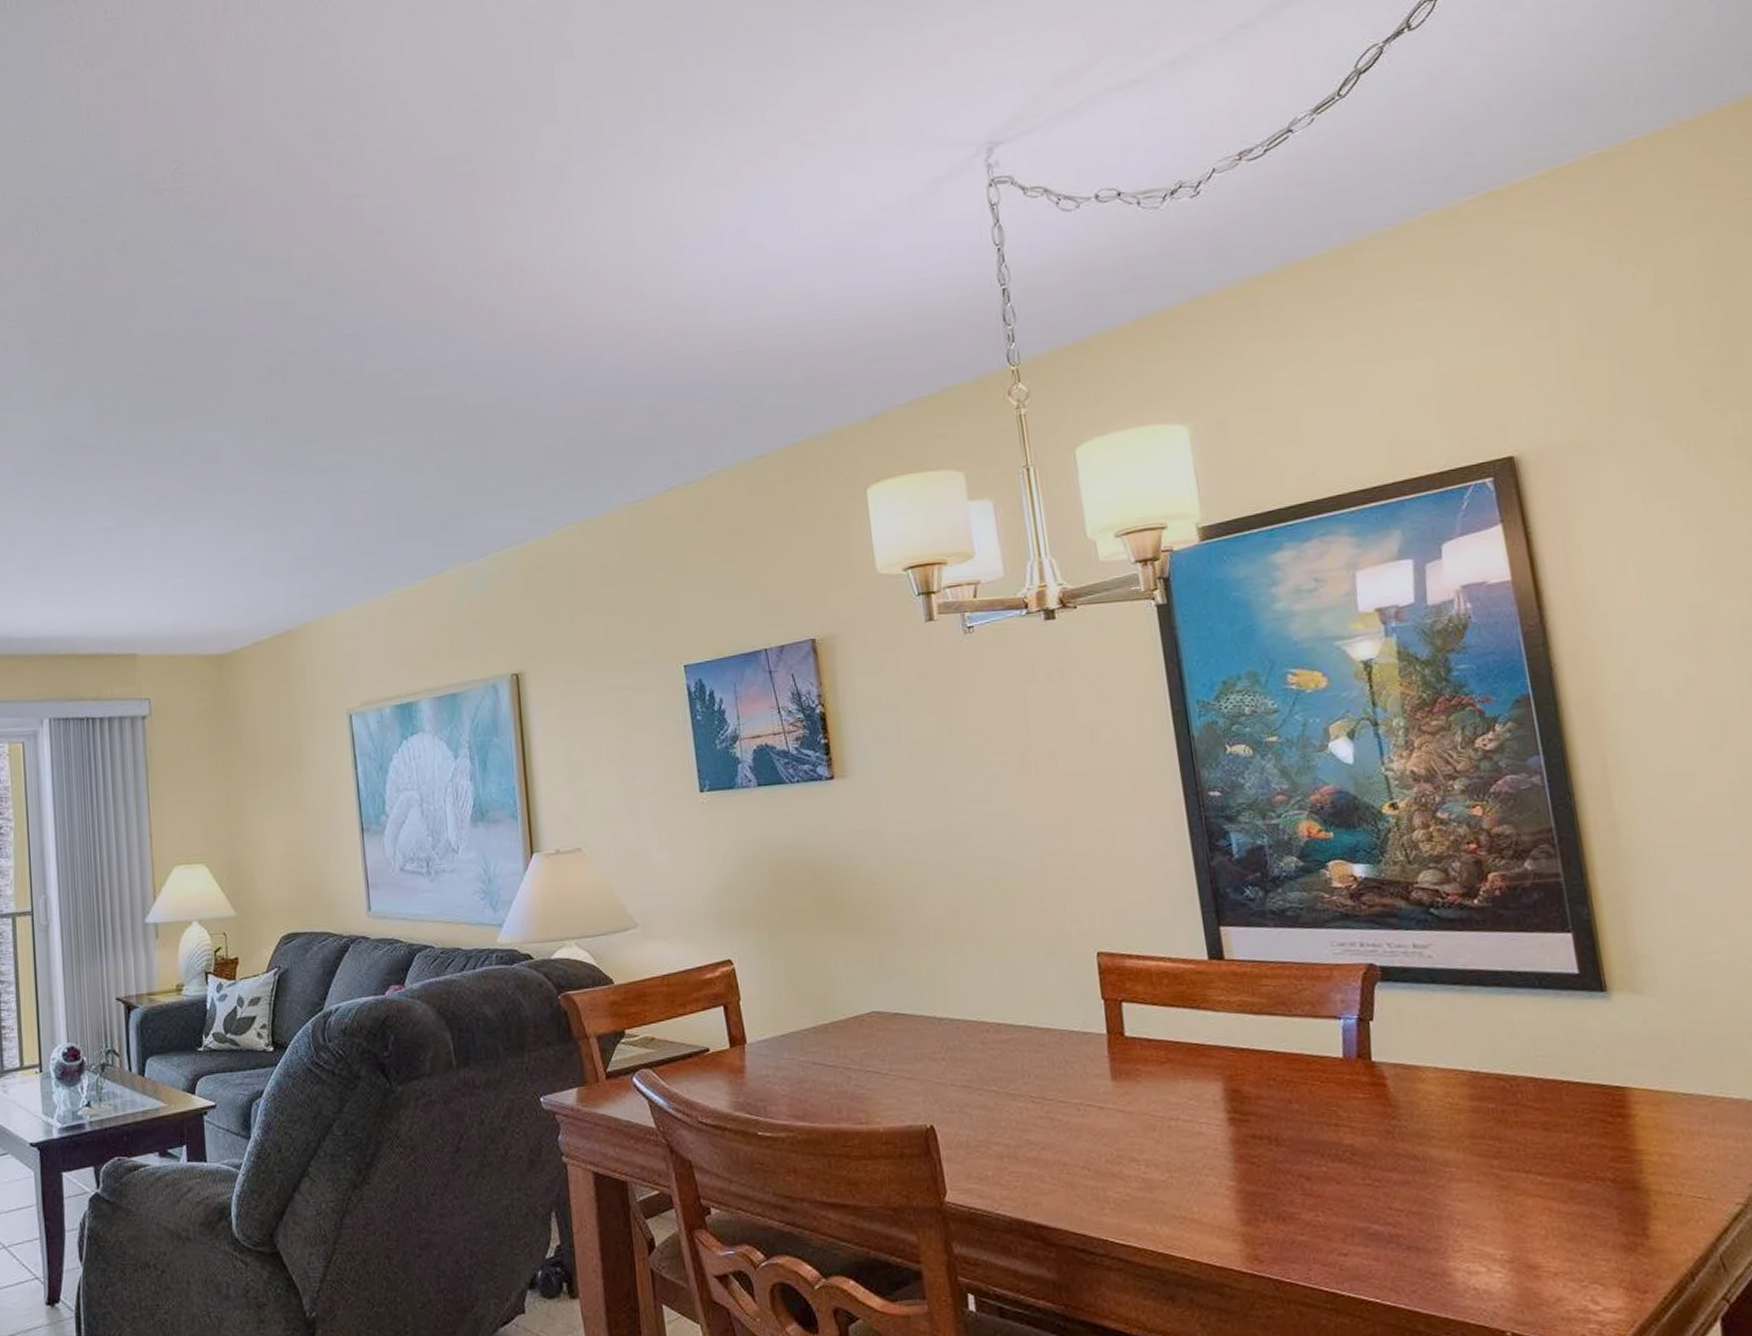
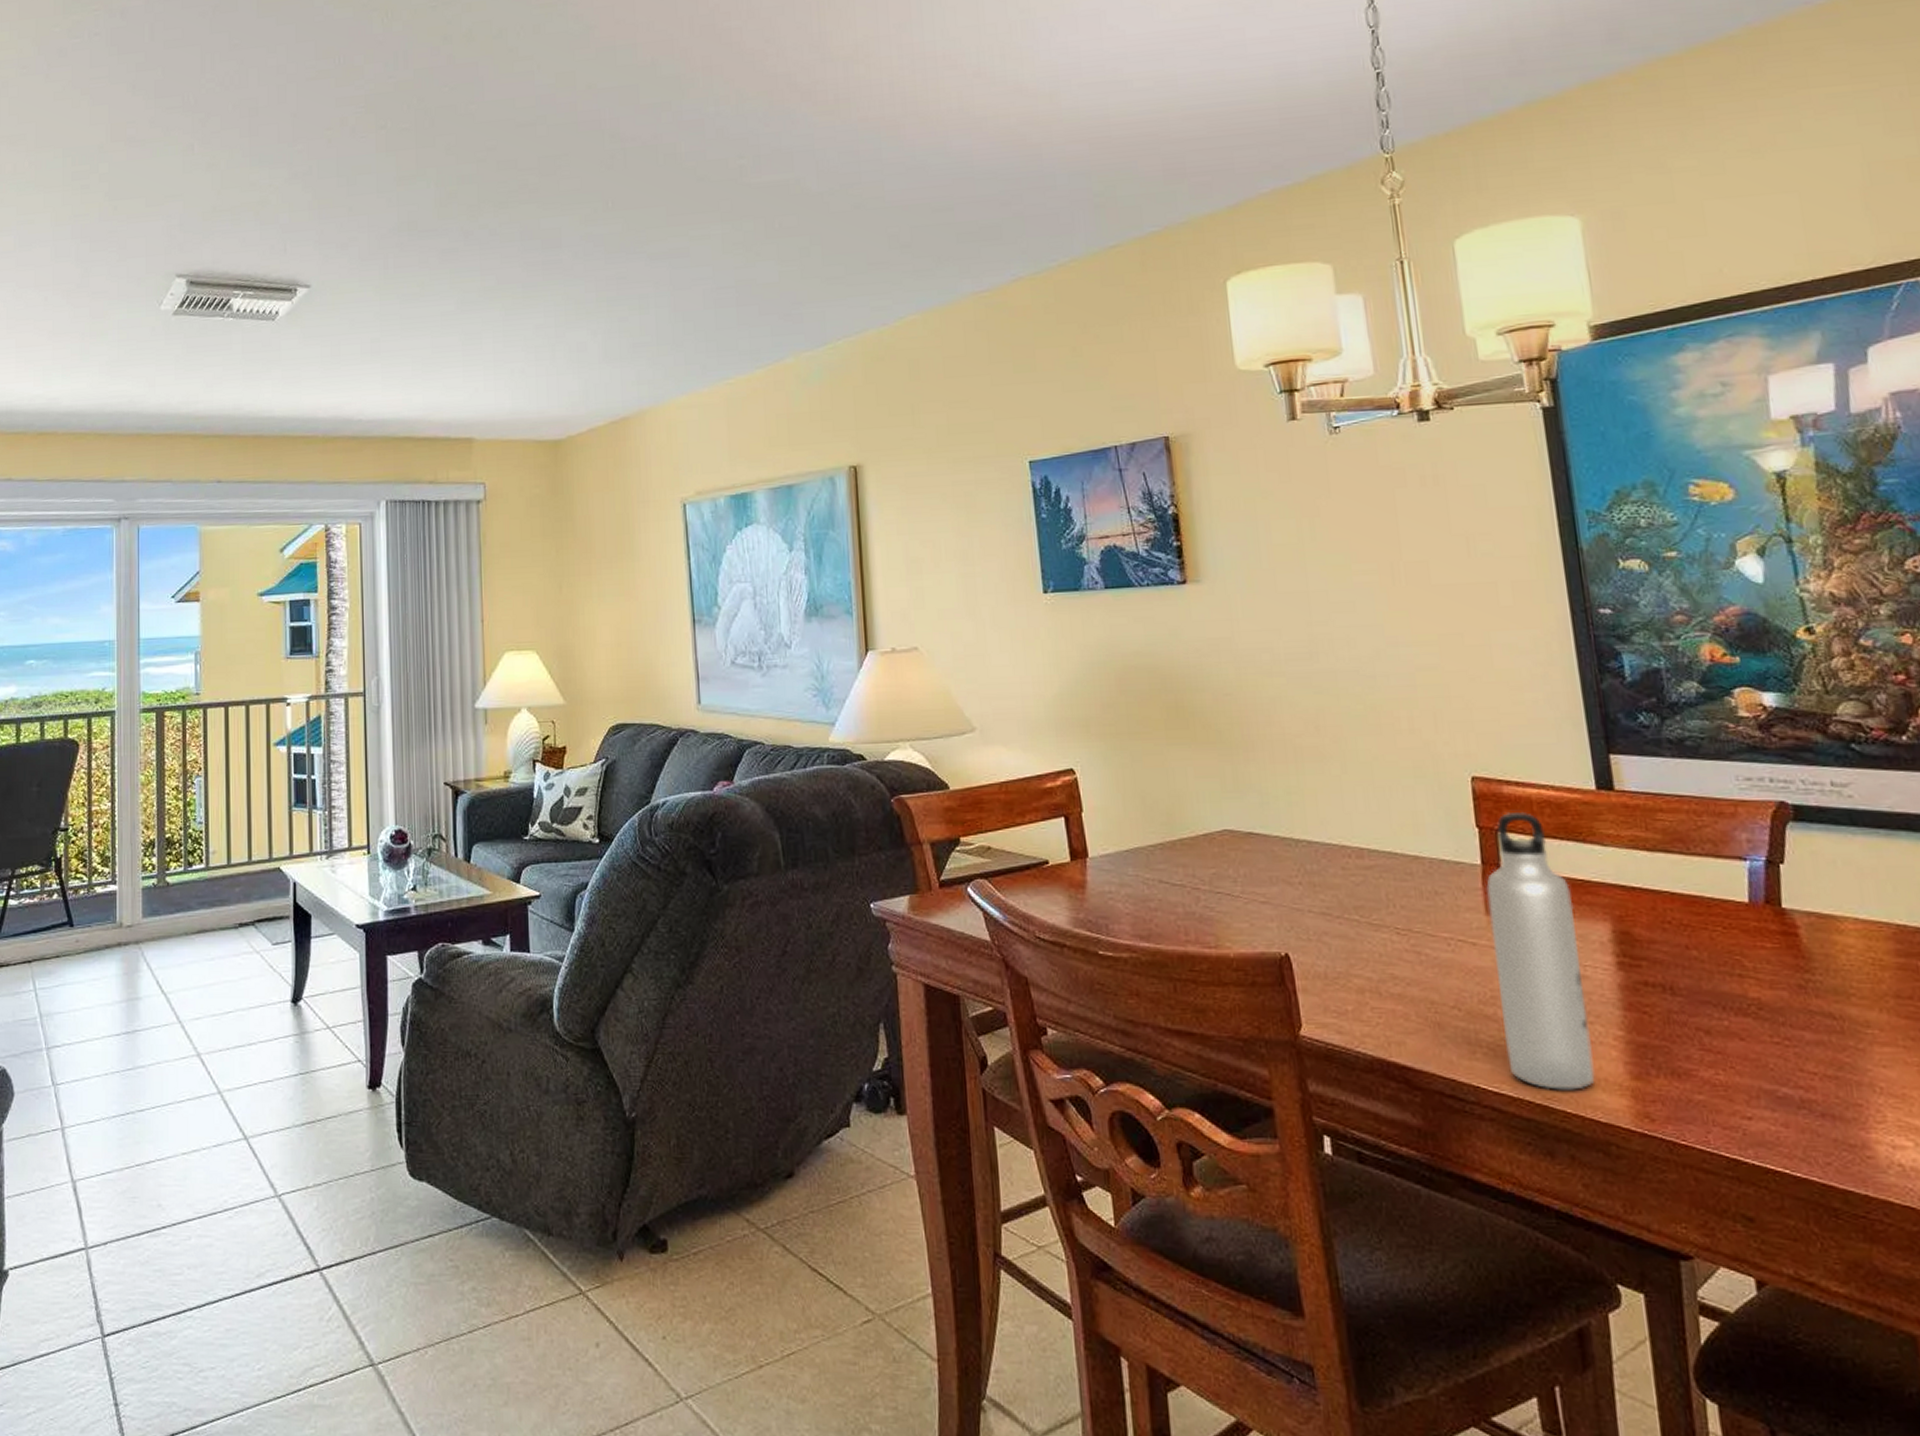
water bottle: none [1111,983,1210,1239] -> present [1486,812,1595,1090]

